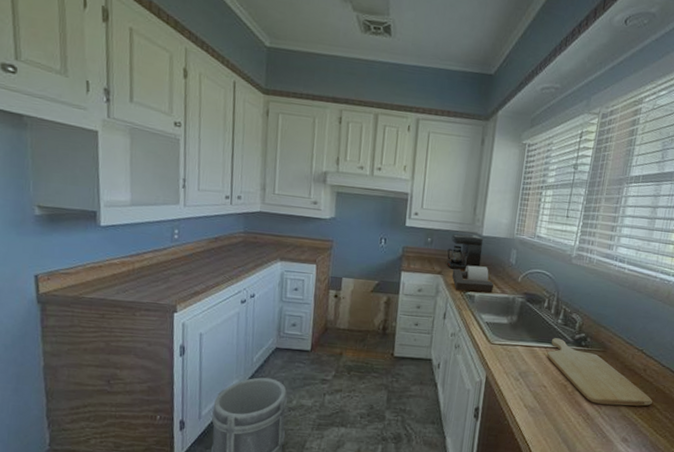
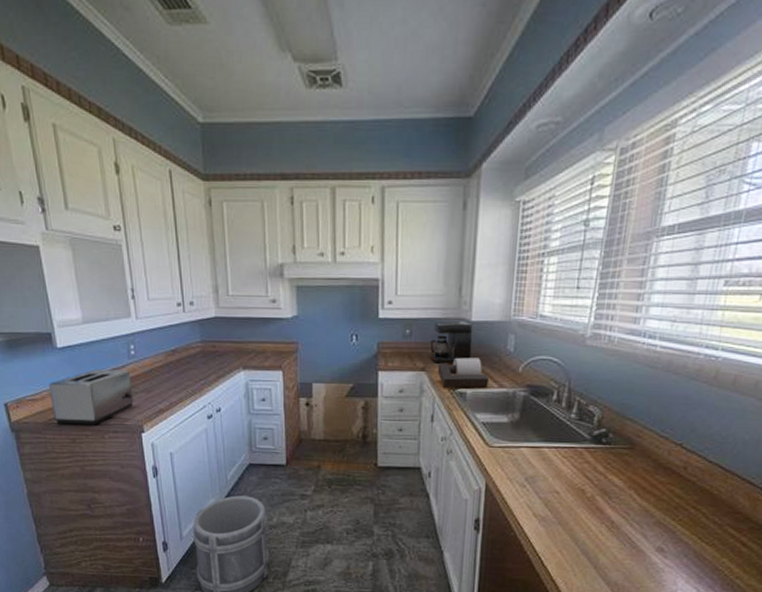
toaster: none [85,249,171,303] -> present [49,369,134,425]
chopping board: present [546,338,652,407] -> none [558,436,696,511]

